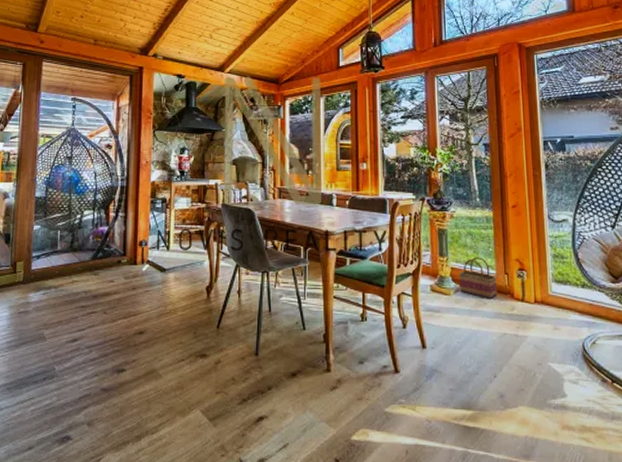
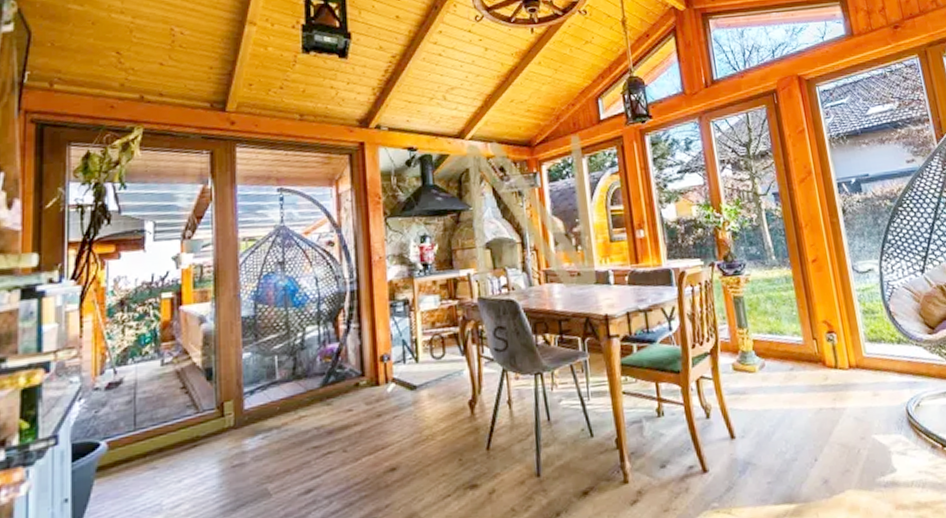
basket: present [459,257,498,298] -> none [762,323,808,371]

